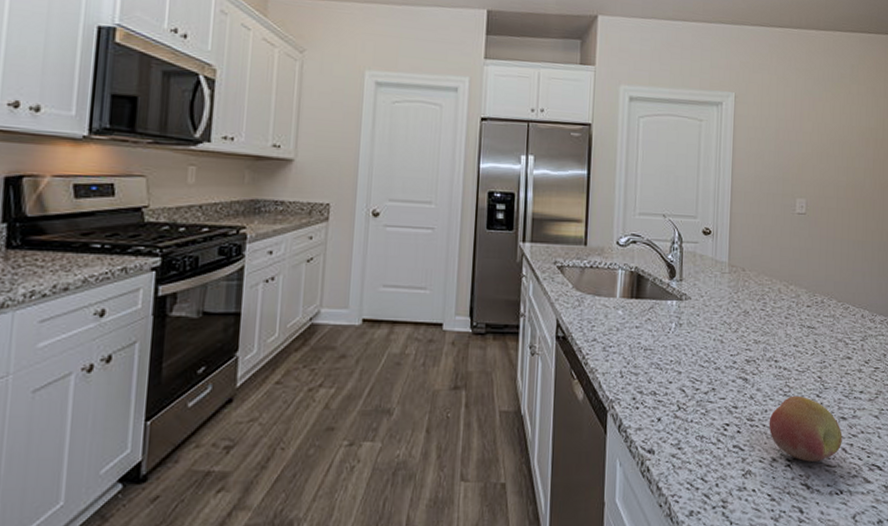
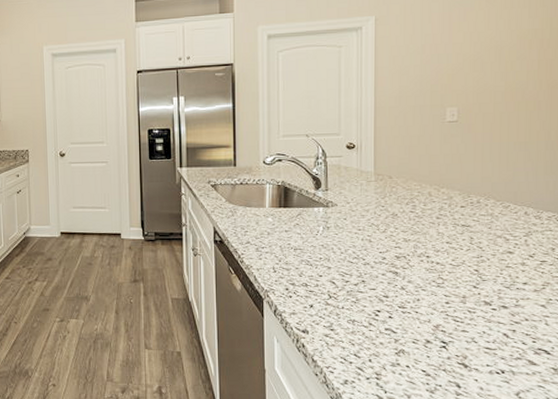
fruit: present [769,395,842,462] -> none [421,286,503,344]

